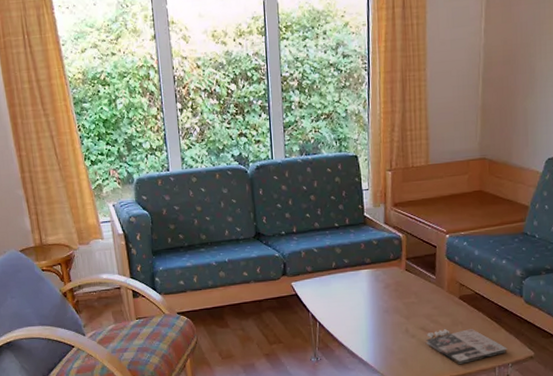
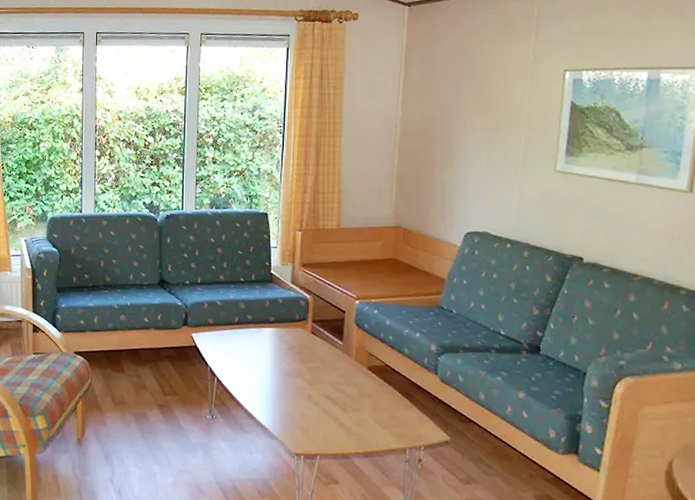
magazine: present [425,328,508,364] -> none [329,399,420,441]

